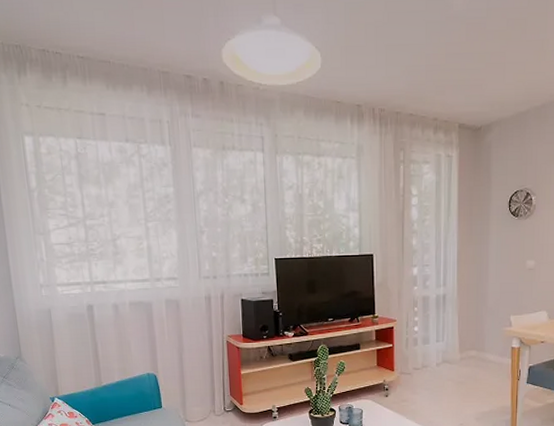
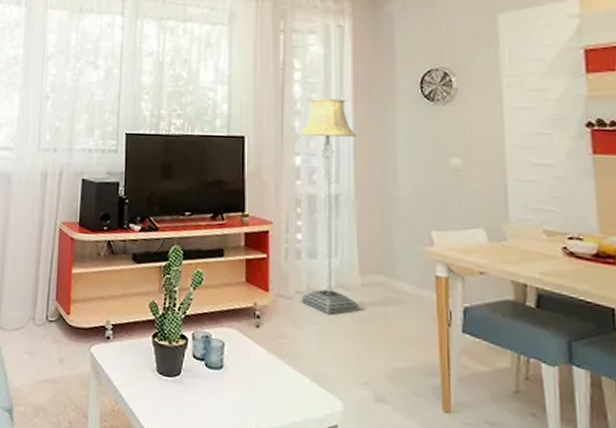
floor lamp: none [417,219,459,382] -> present [300,99,360,314]

